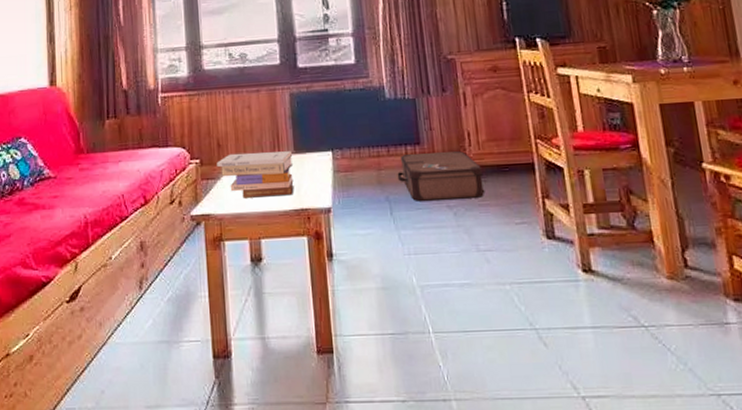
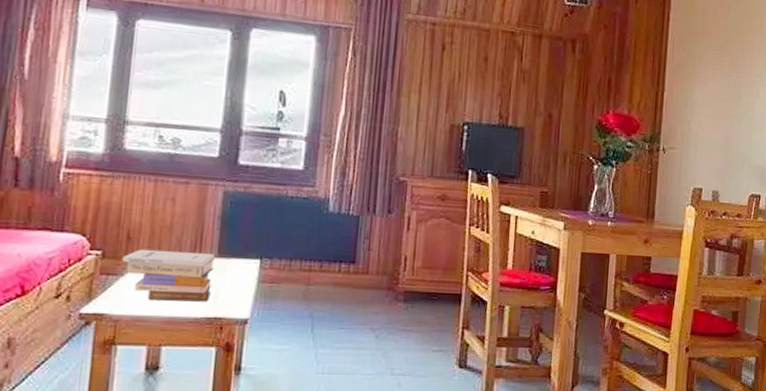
suitcase: present [397,151,485,201] -> none [325,272,412,323]

